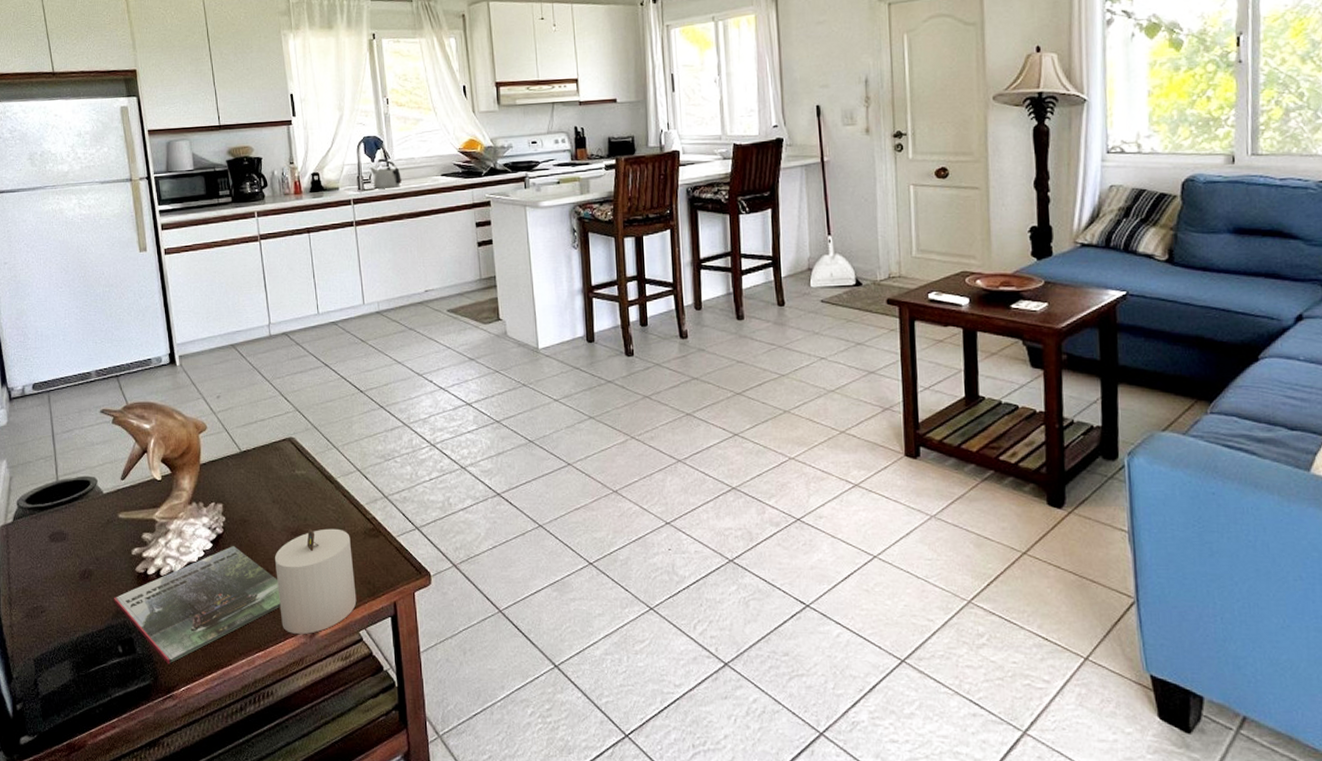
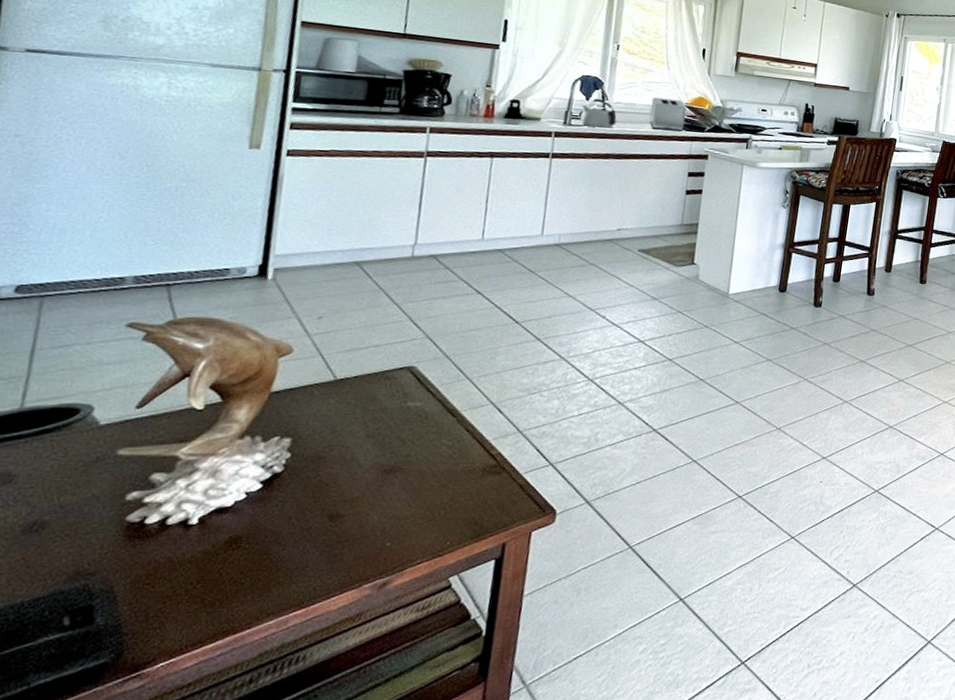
magazine: present [113,546,281,664] -> none [74,487,351,635]
candle: present [274,528,357,635] -> none [341,465,464,586]
toaster: none [427,146,463,182] -> present [649,97,687,132]

